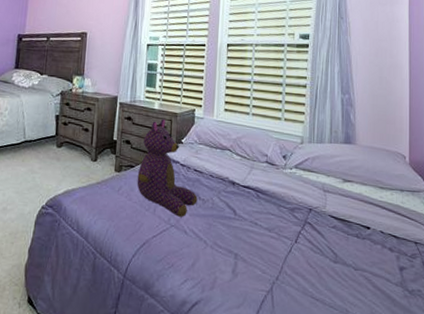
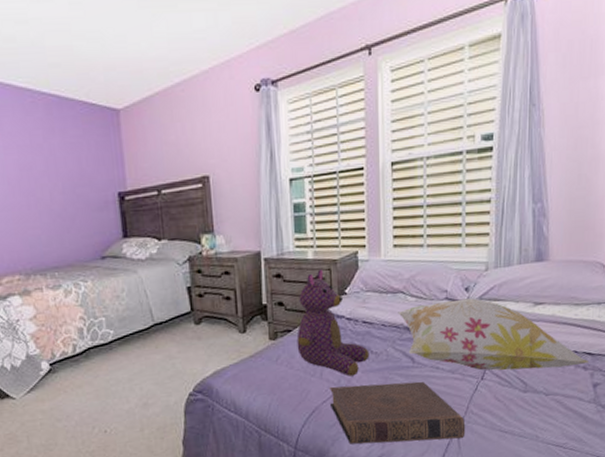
book: none [159,223,280,297] -> present [329,381,466,444]
decorative pillow: none [224,164,394,246] -> present [398,298,589,371]

